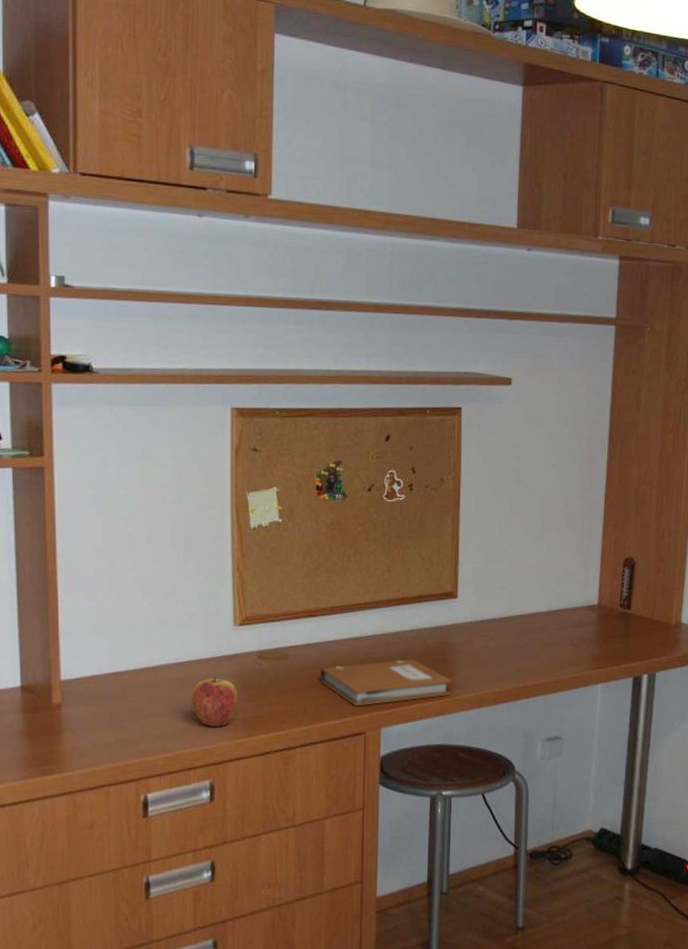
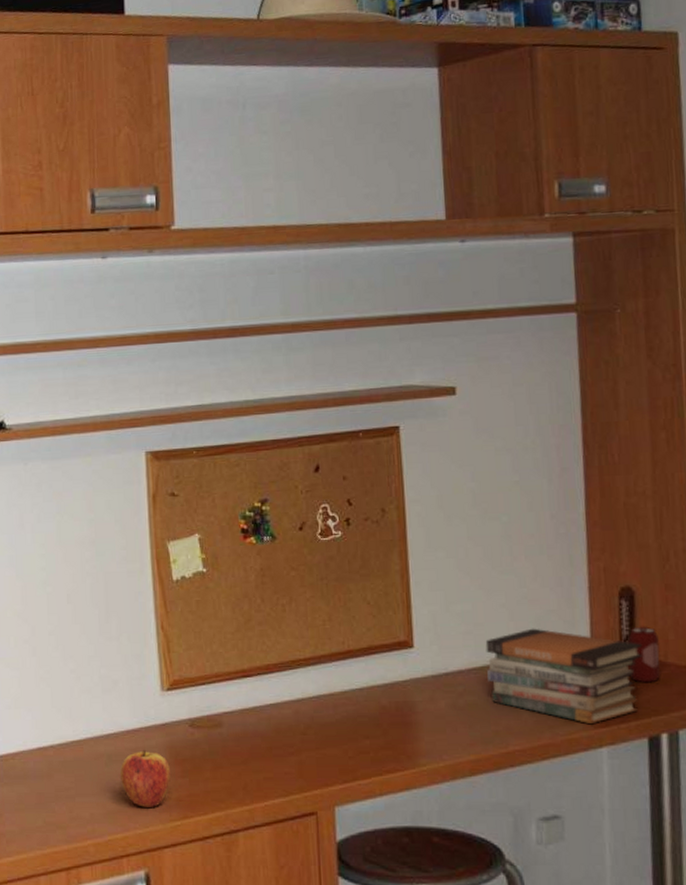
notebook: present [319,659,452,707] -> none [258,723,416,781]
book stack: none [515,587,636,666] -> present [485,628,642,725]
beverage can: none [625,590,649,635] -> present [628,626,660,683]

